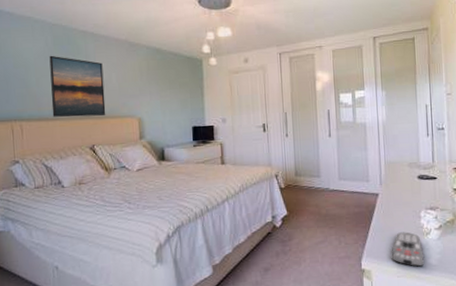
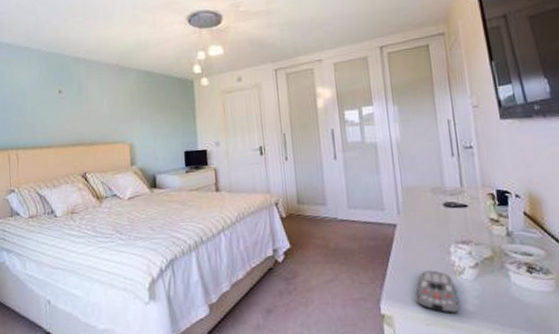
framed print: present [49,55,106,117] -> none [44,83,98,145]

